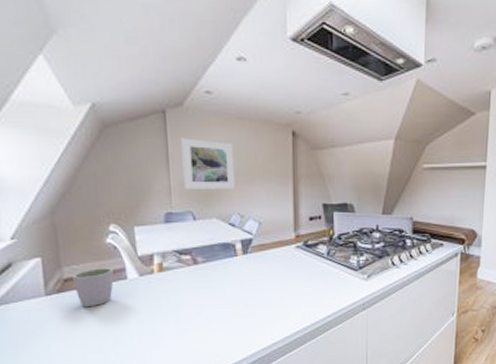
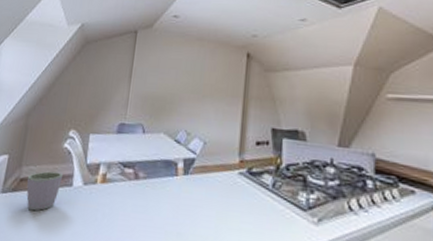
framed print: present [181,138,236,189] -> none [140,55,191,106]

